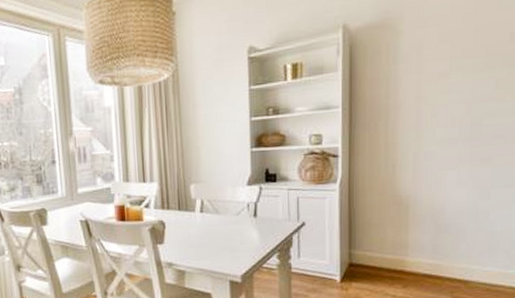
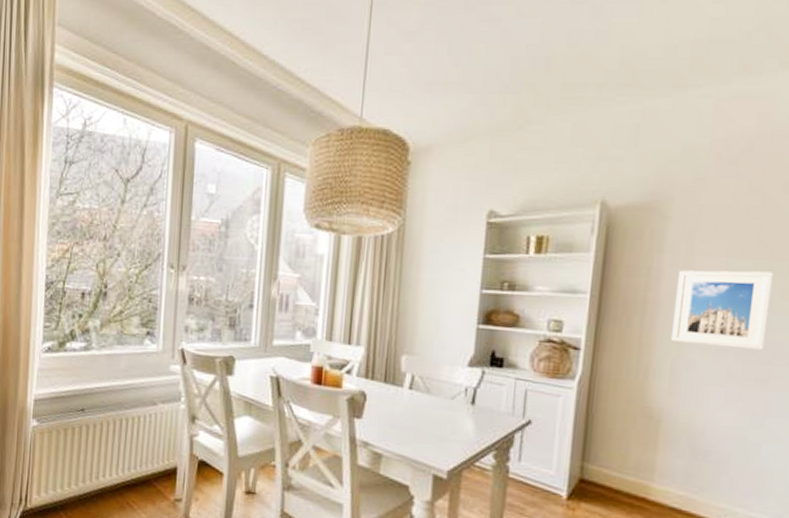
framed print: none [412,67,489,138] -> present [671,270,774,350]

